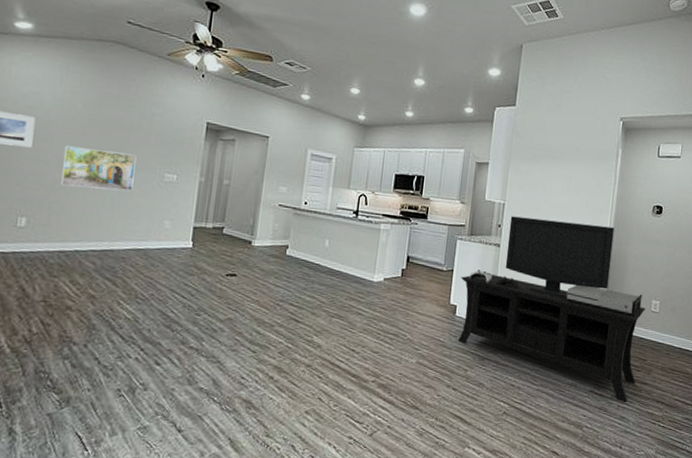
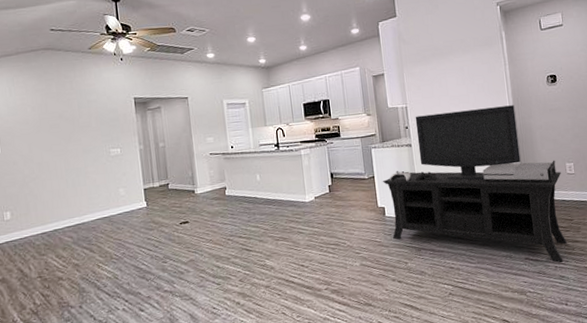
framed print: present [61,145,137,191] -> none [25,139,87,178]

